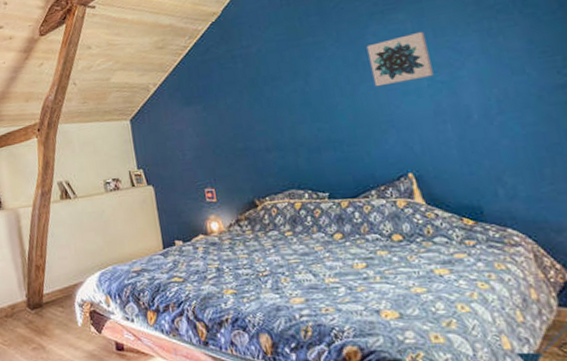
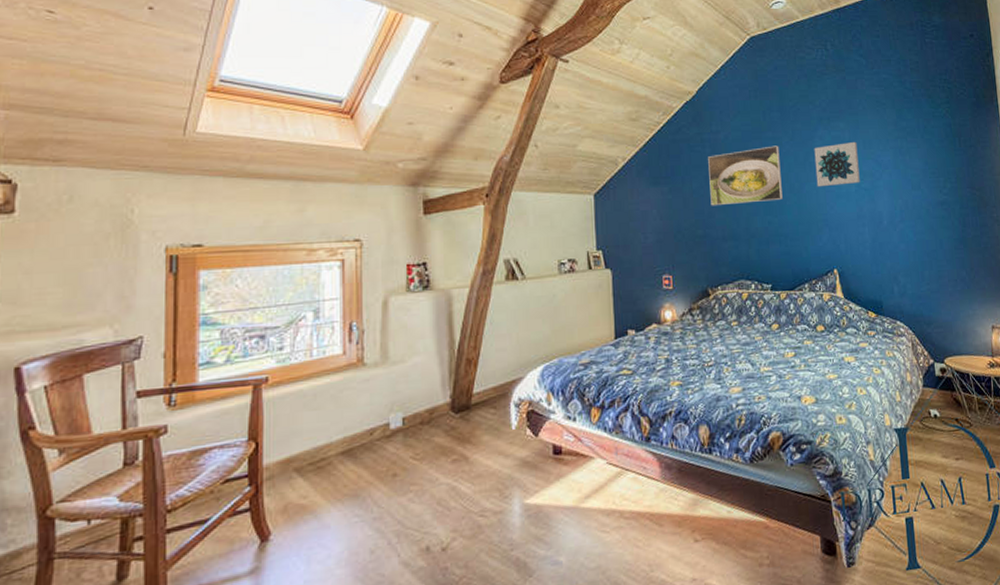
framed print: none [241,49,333,119] -> present [708,145,783,206]

